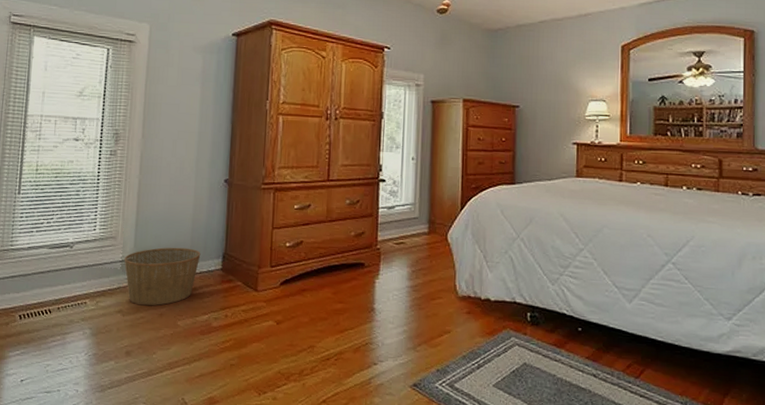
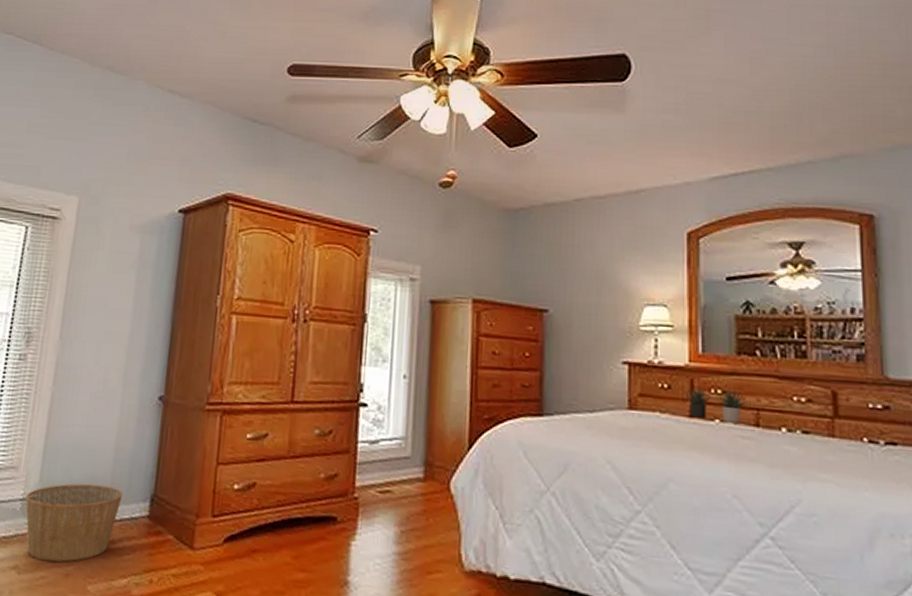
succulent plant: none [616,159,660,185] -> present [685,387,748,425]

